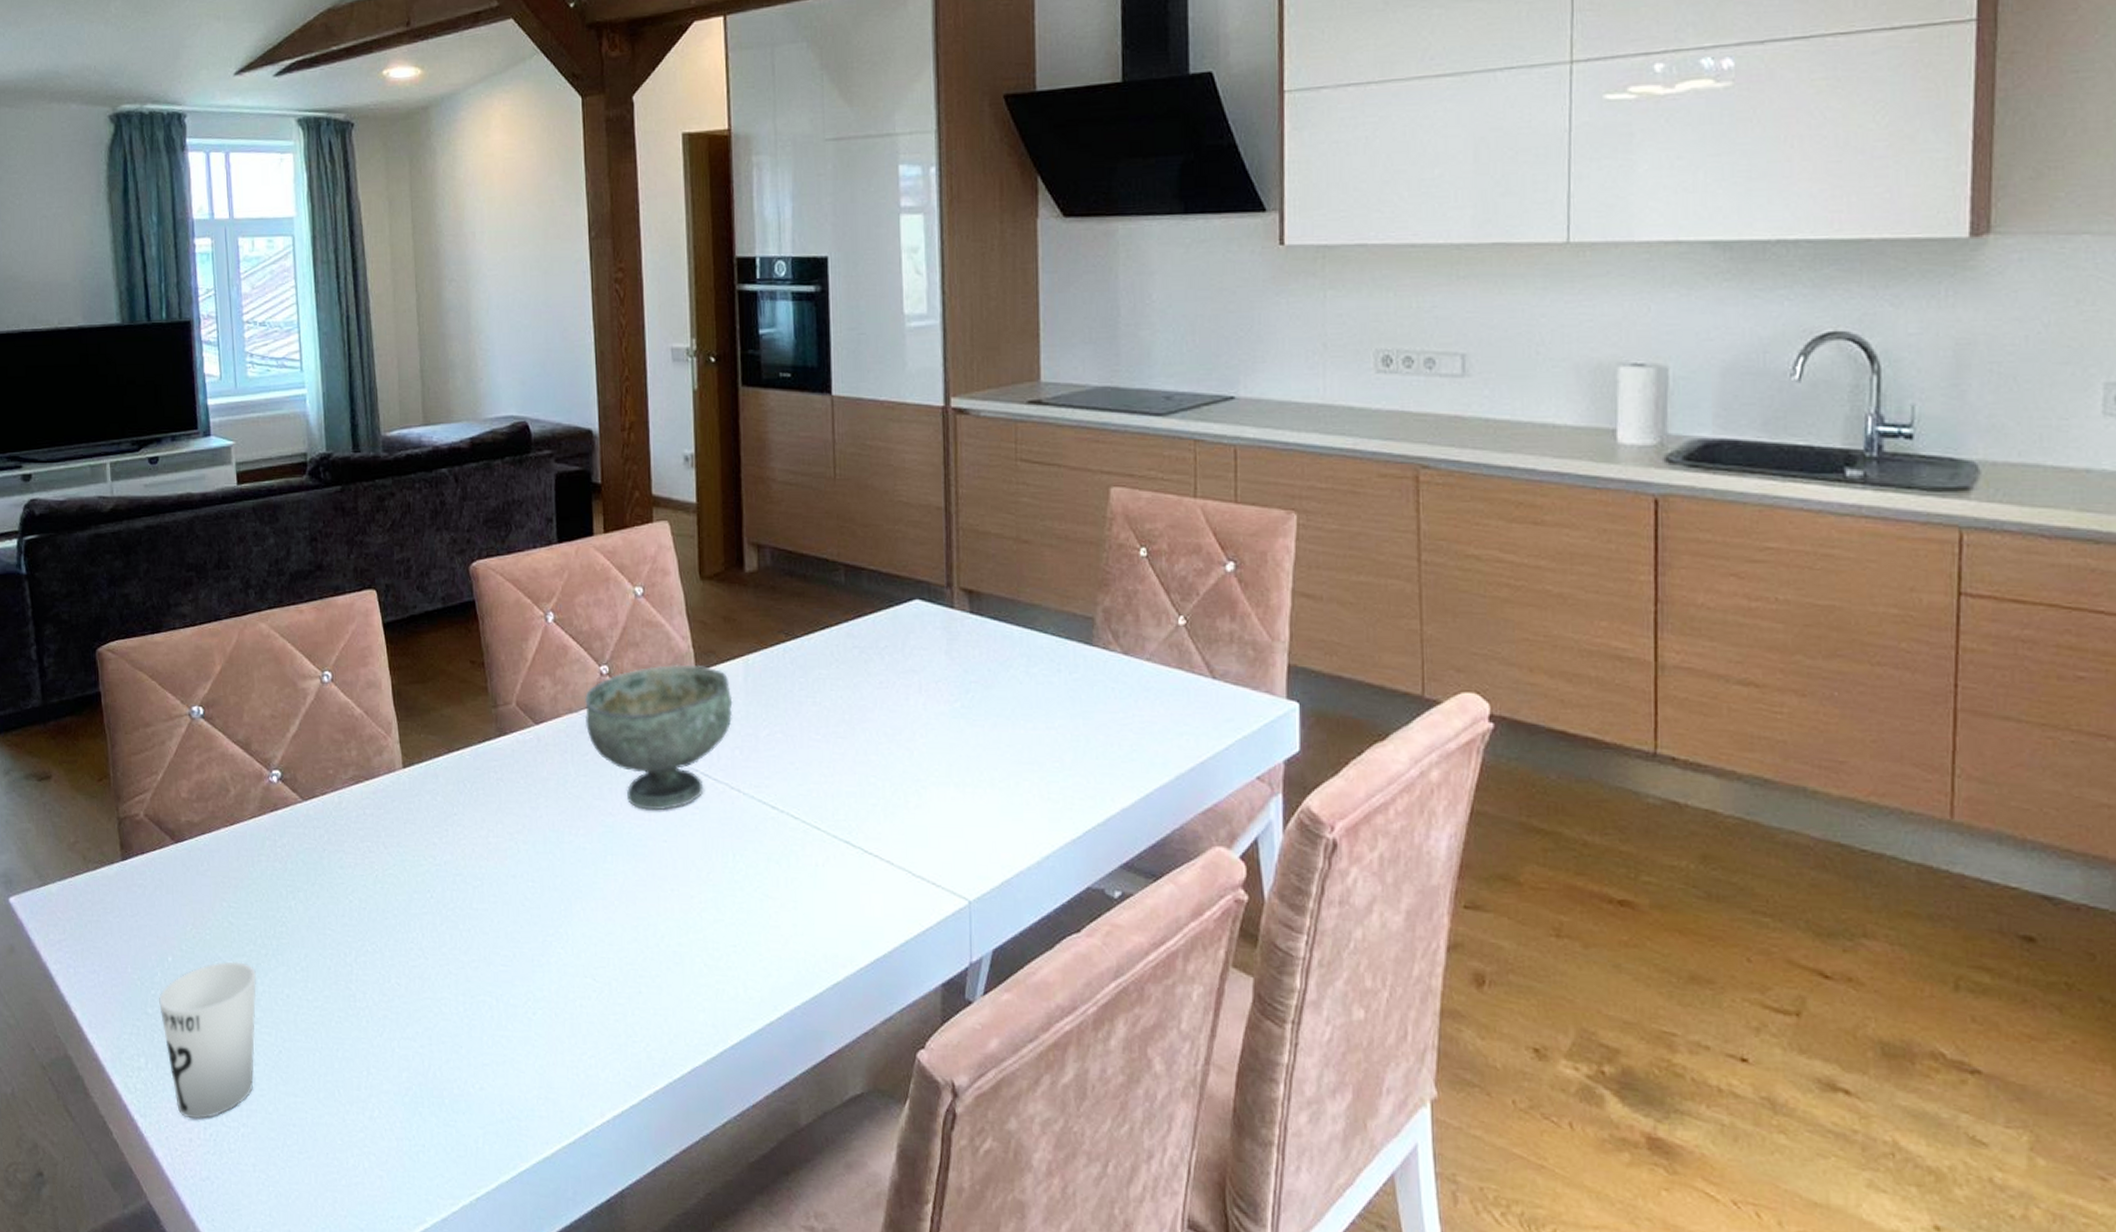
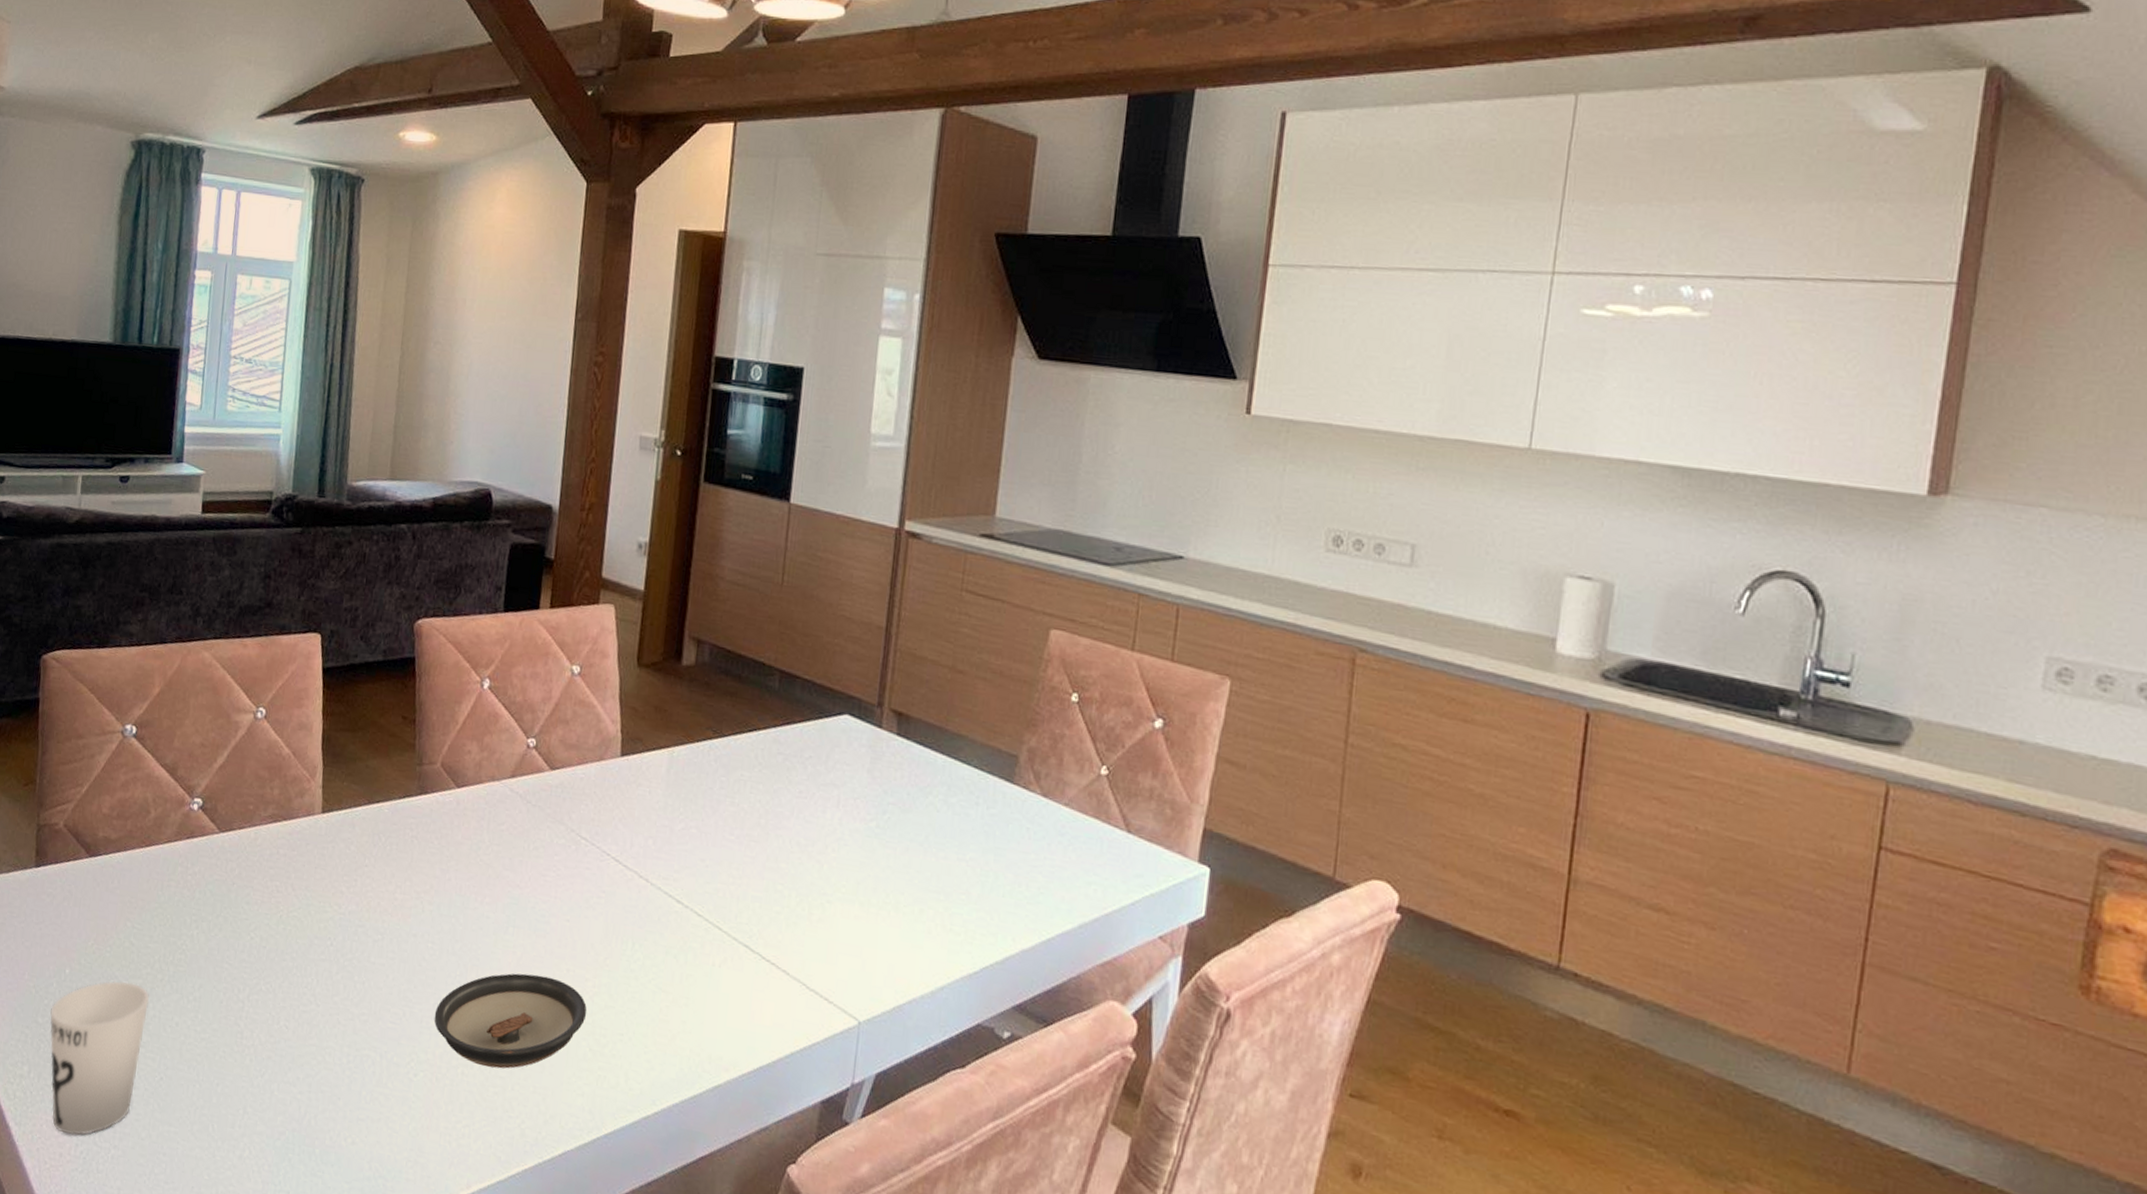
saucer: none [544,898,697,996] -> present [434,973,587,1069]
bowl: present [584,664,733,811] -> none [506,745,653,891]

